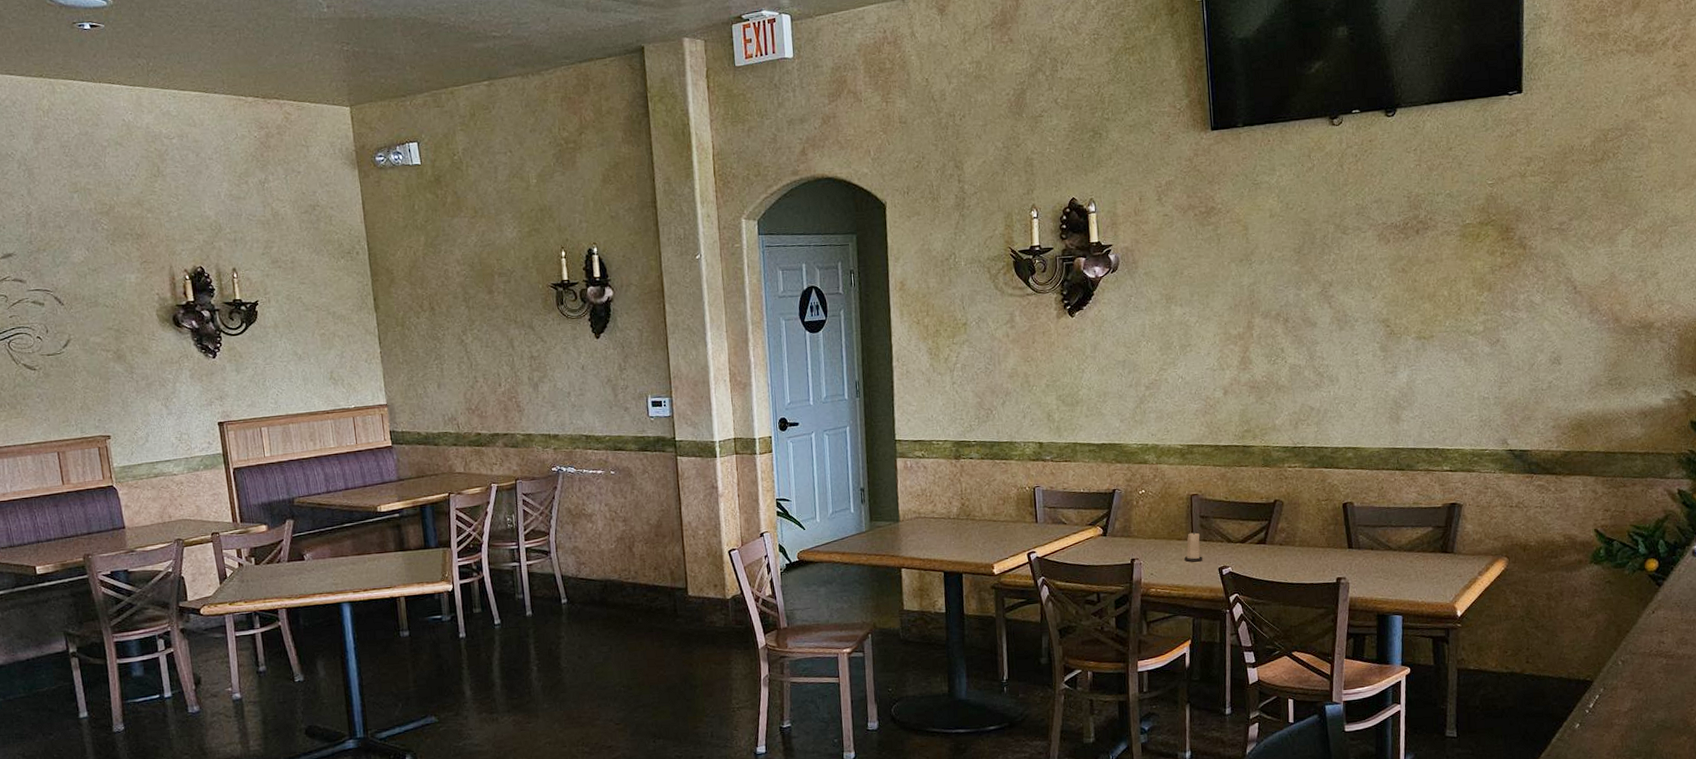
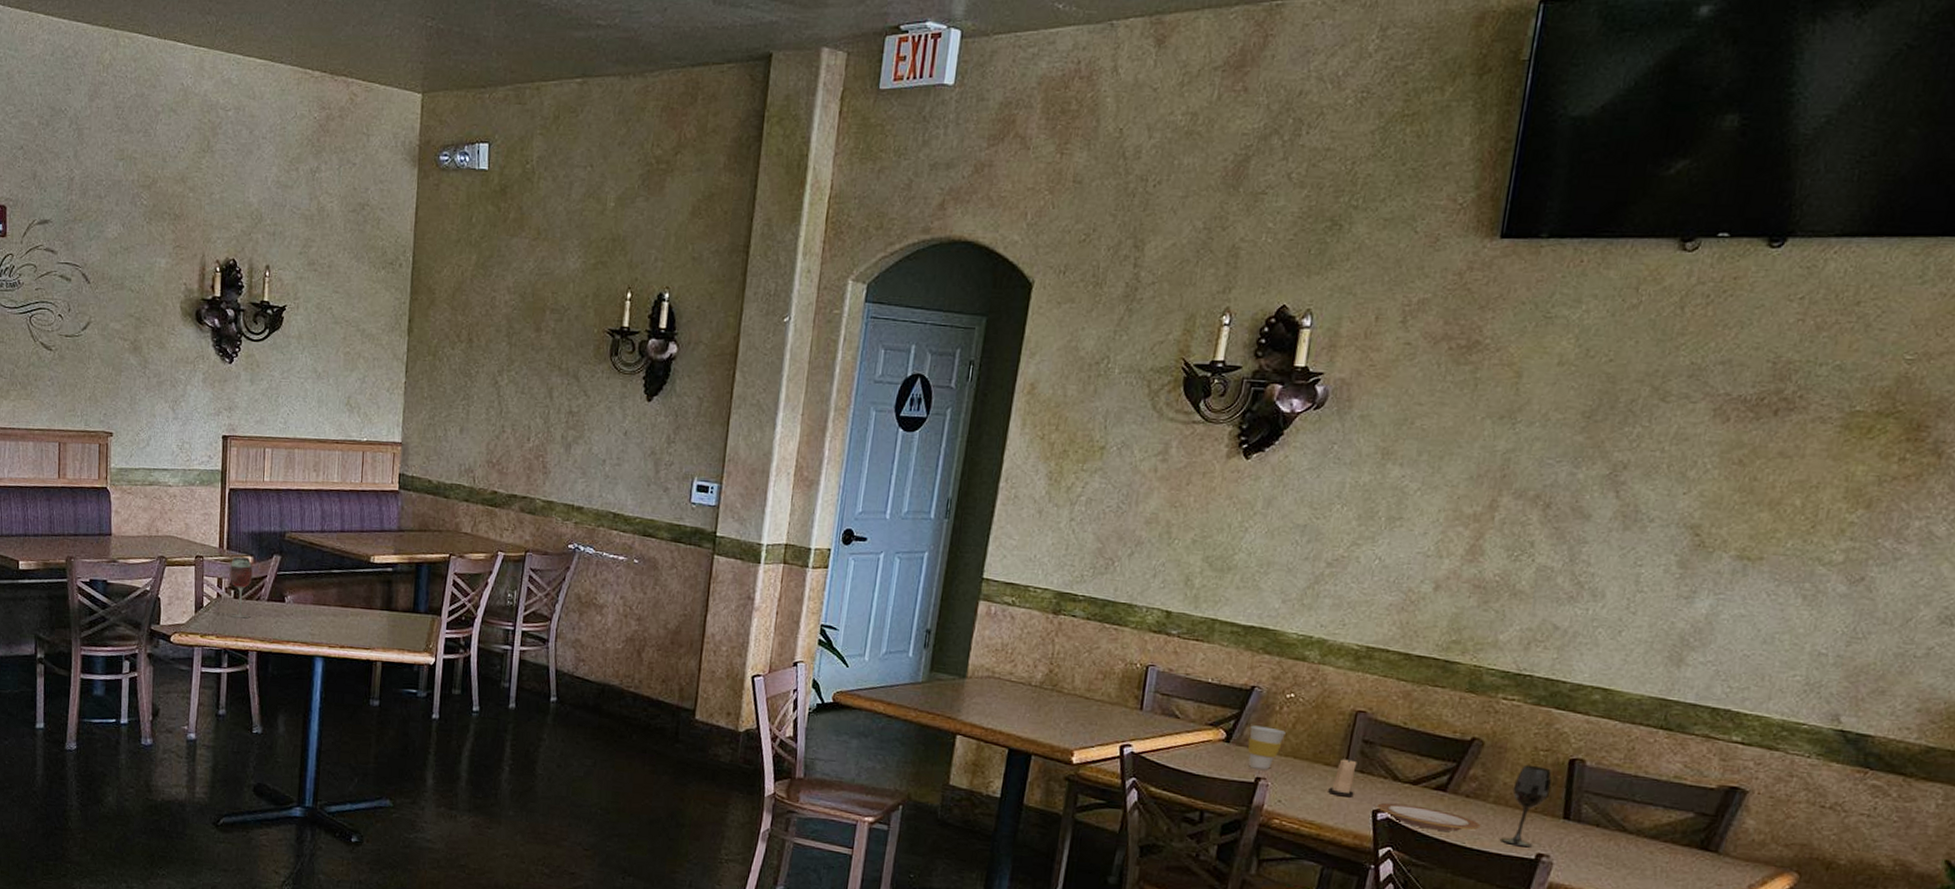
wineglass: none [246,526,273,582] -> present [229,557,253,619]
cup: none [1118,518,1145,554] -> present [1247,725,1286,771]
plate: none [1220,558,1295,575] -> present [1376,802,1481,832]
wine glass: none [1309,512,1336,575] -> present [1499,764,1553,848]

